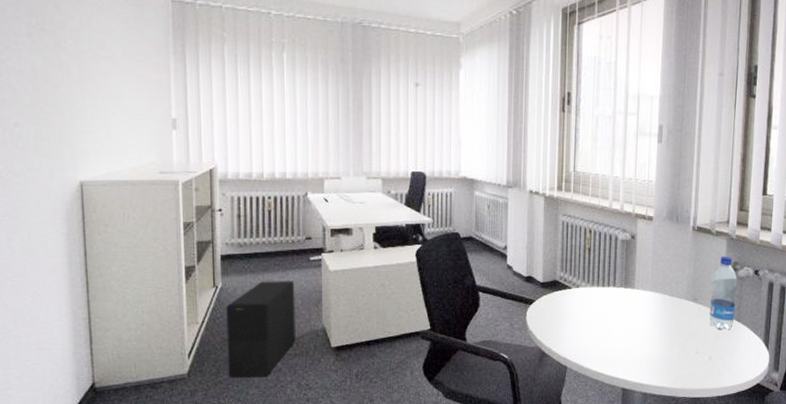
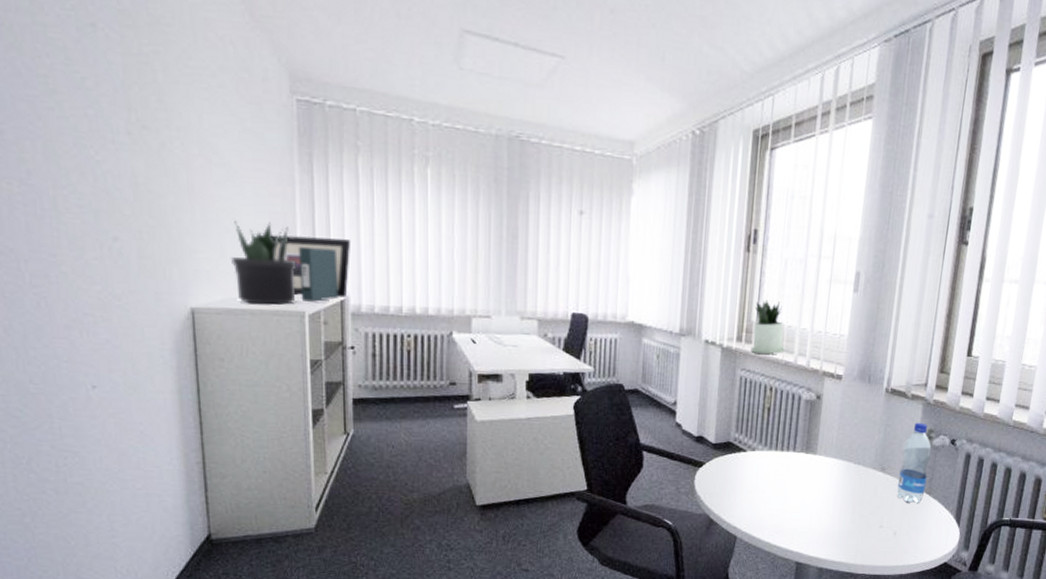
planter: none [115,104,172,176] -> present [231,221,297,306]
picture frame: none [150,115,219,167] -> present [271,235,352,297]
binder: none [174,124,208,171] -> present [299,246,339,302]
computer tower: present [226,281,296,378] -> none [358,429,437,535]
planter: none [570,153,601,201] -> present [751,299,786,355]

